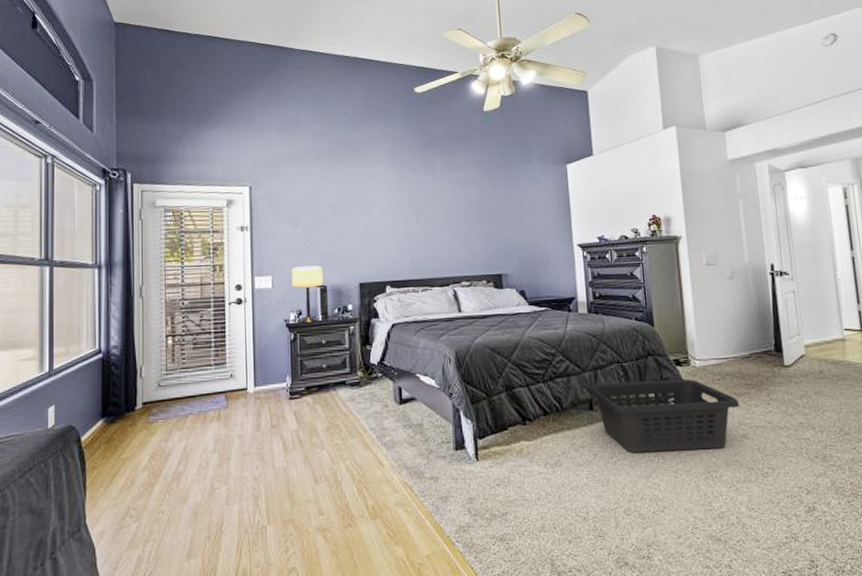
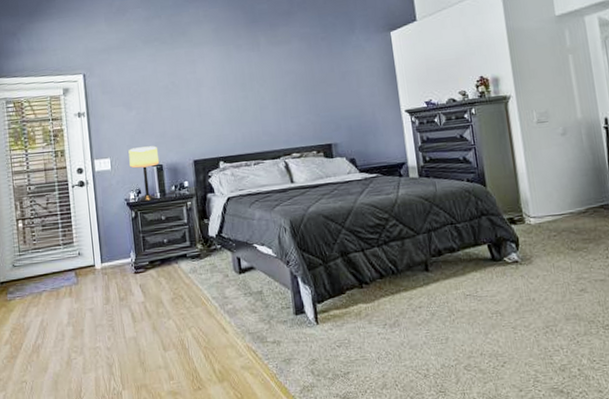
laundry basket: present [587,378,740,453] -> none [422,236,578,311]

